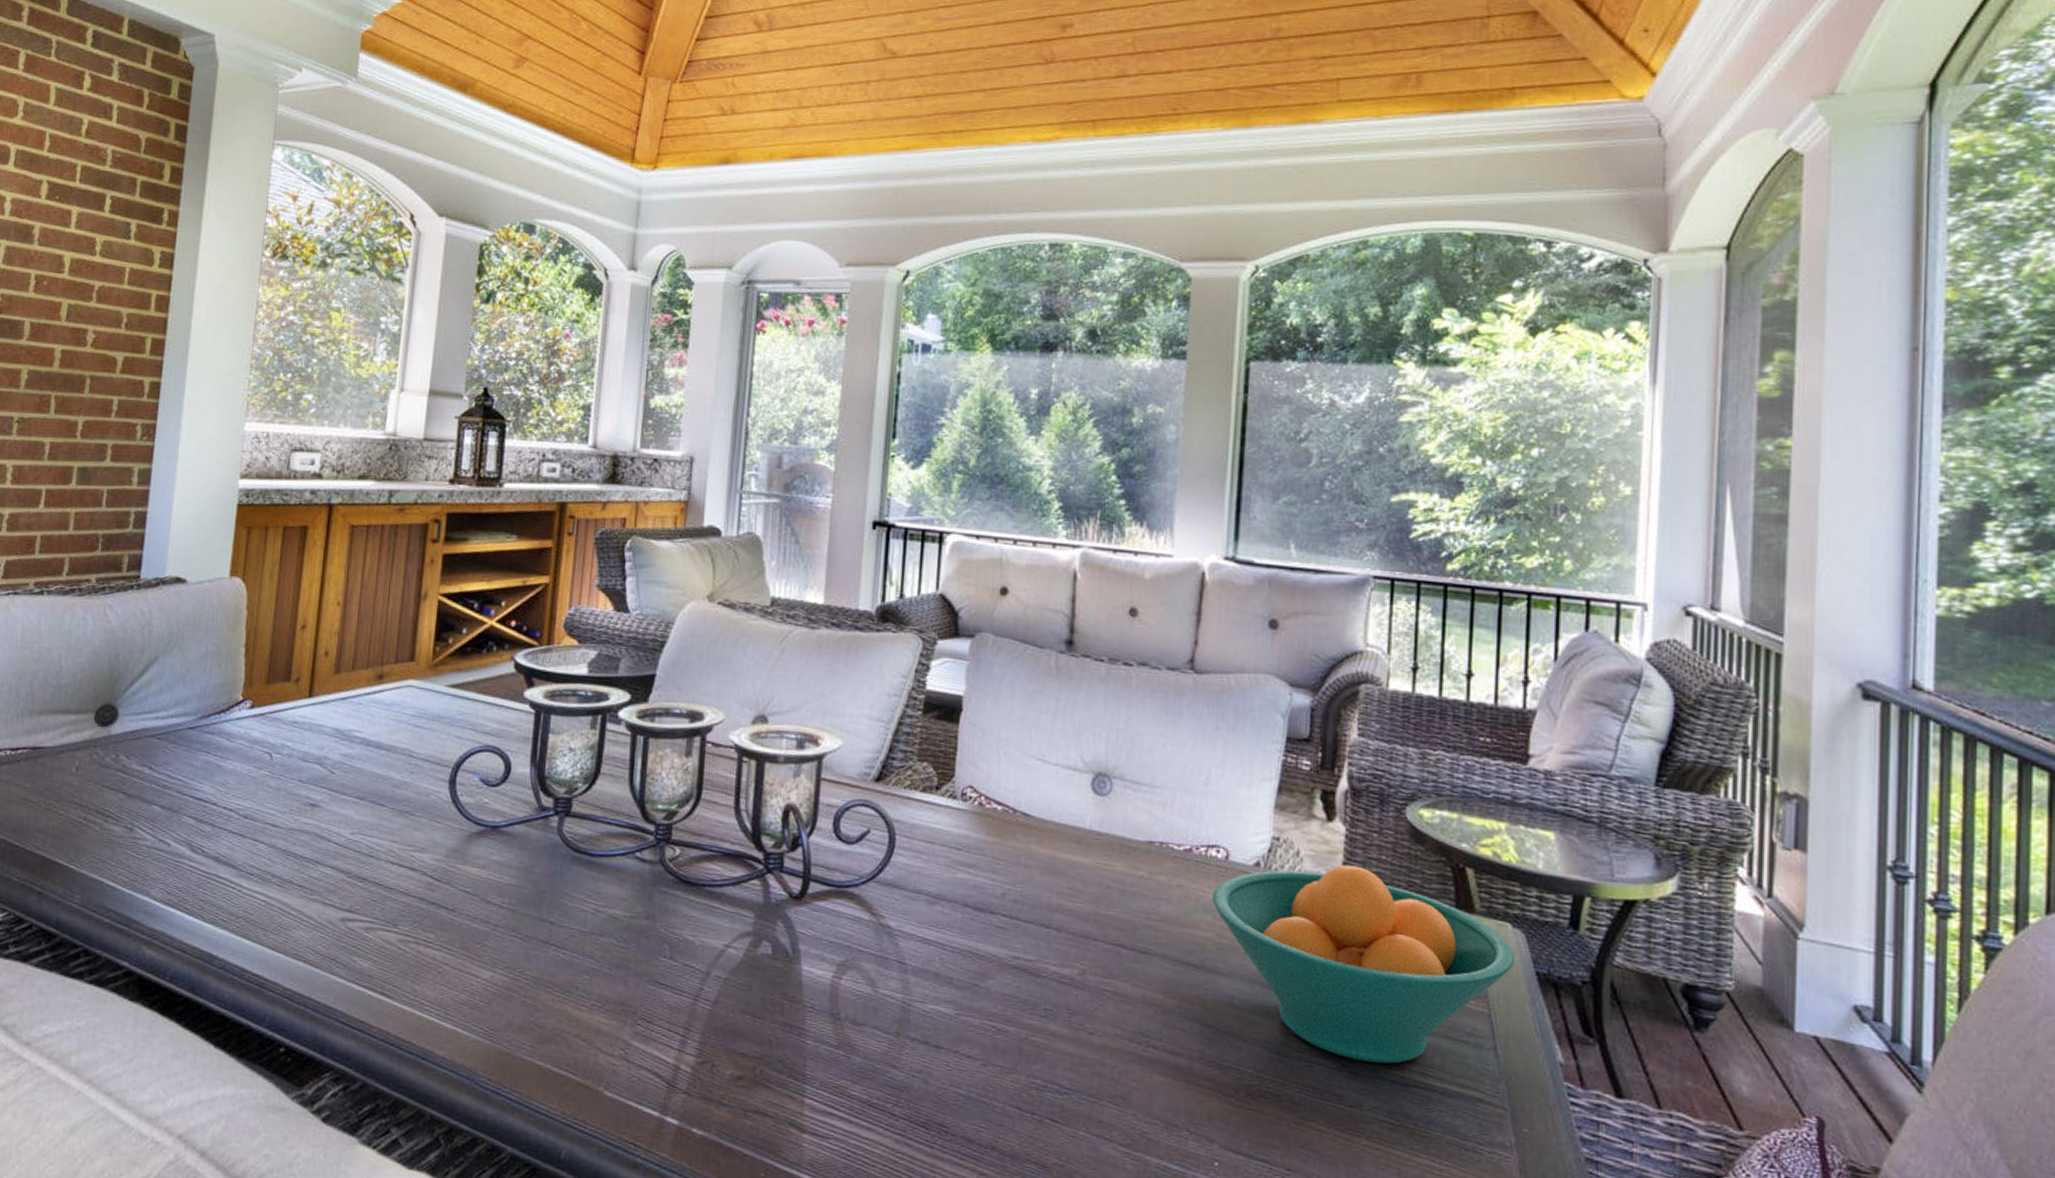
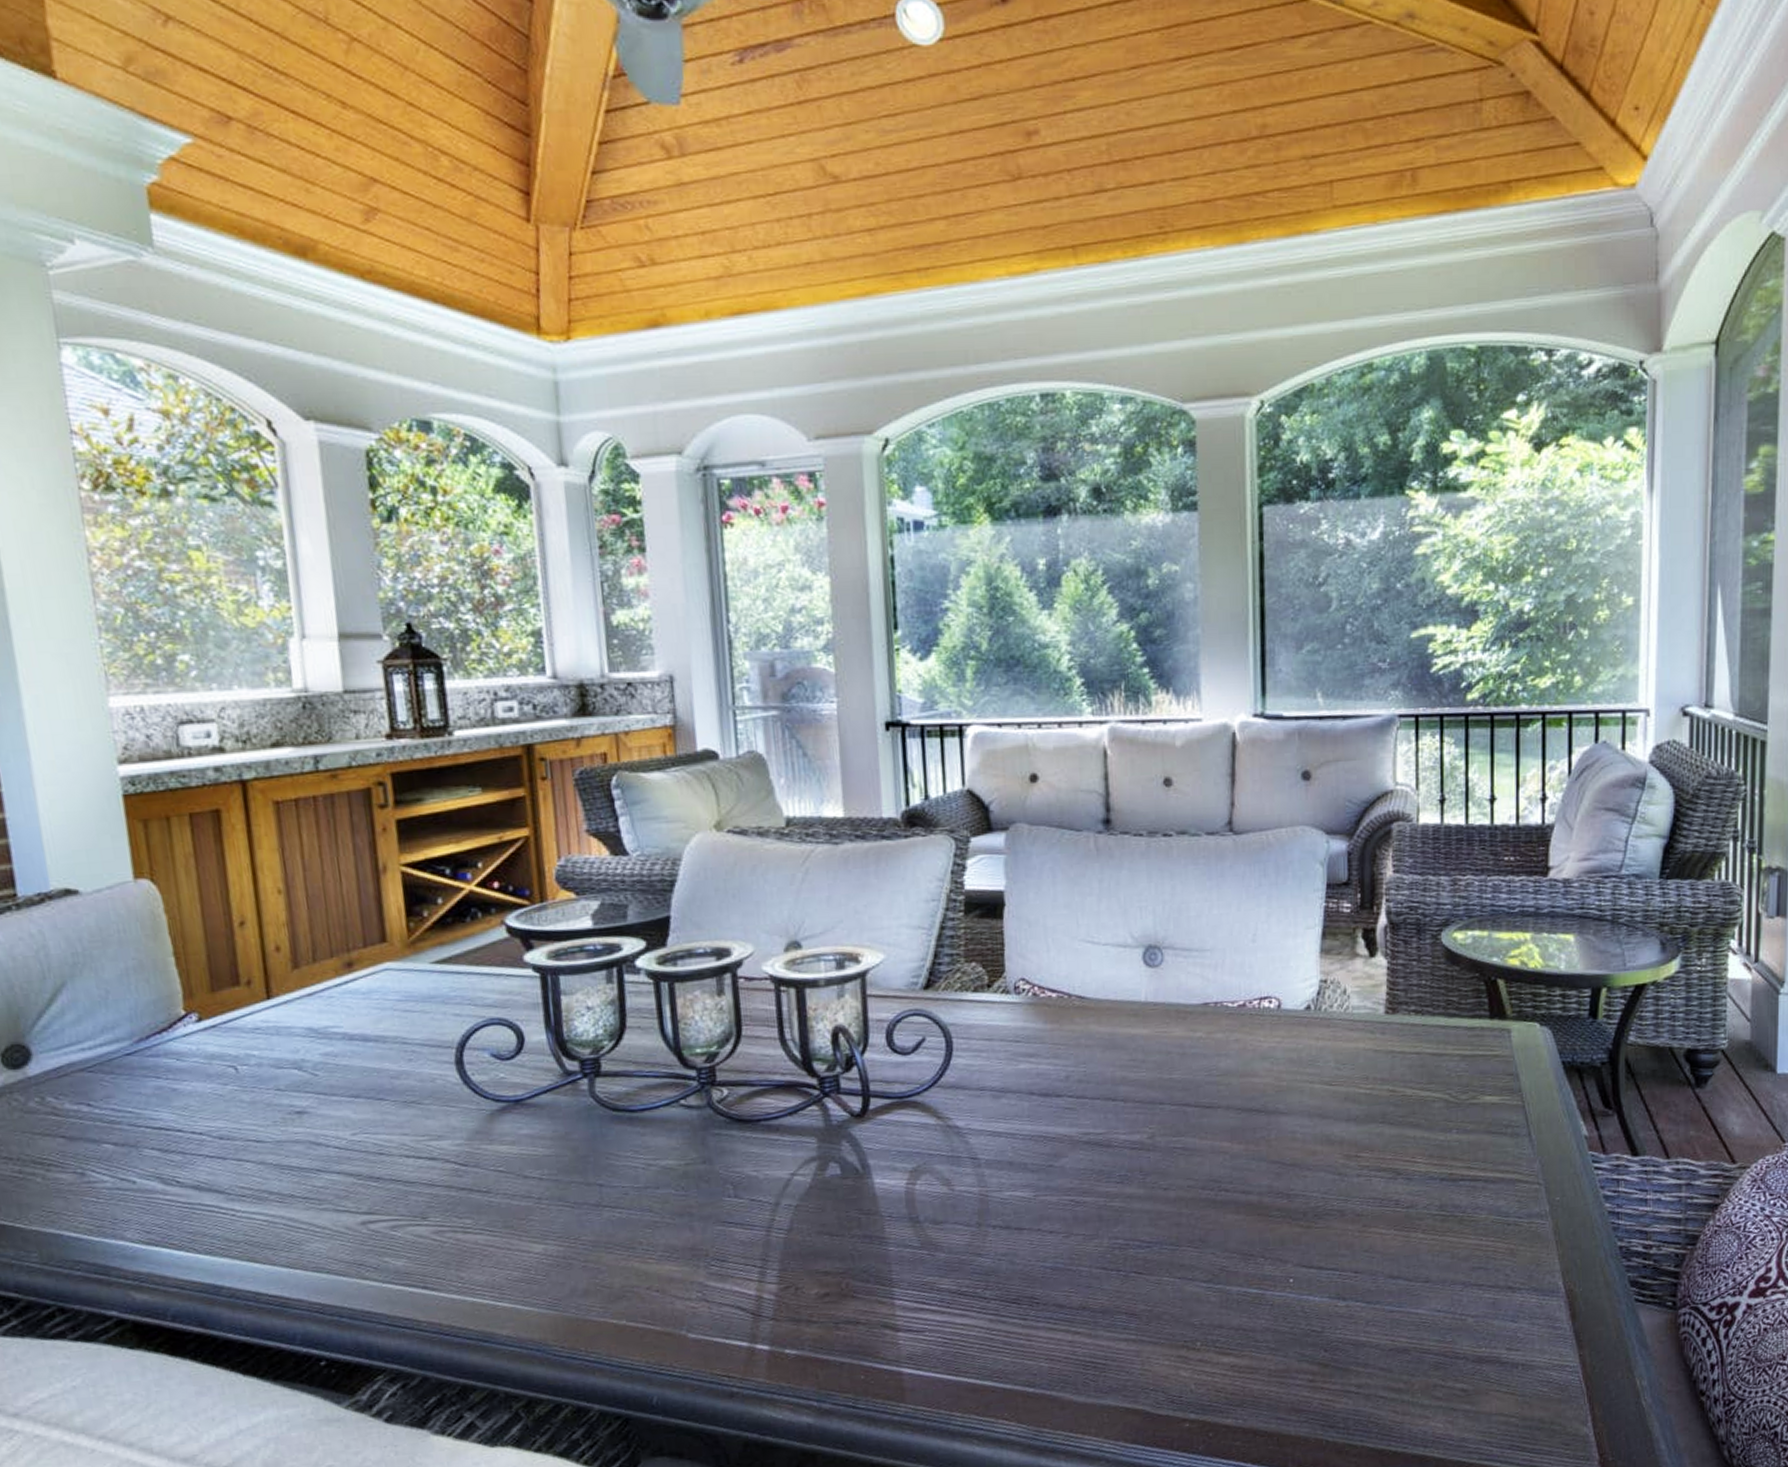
fruit bowl: present [1212,865,1514,1064] -> none [1268,994,1543,1167]

